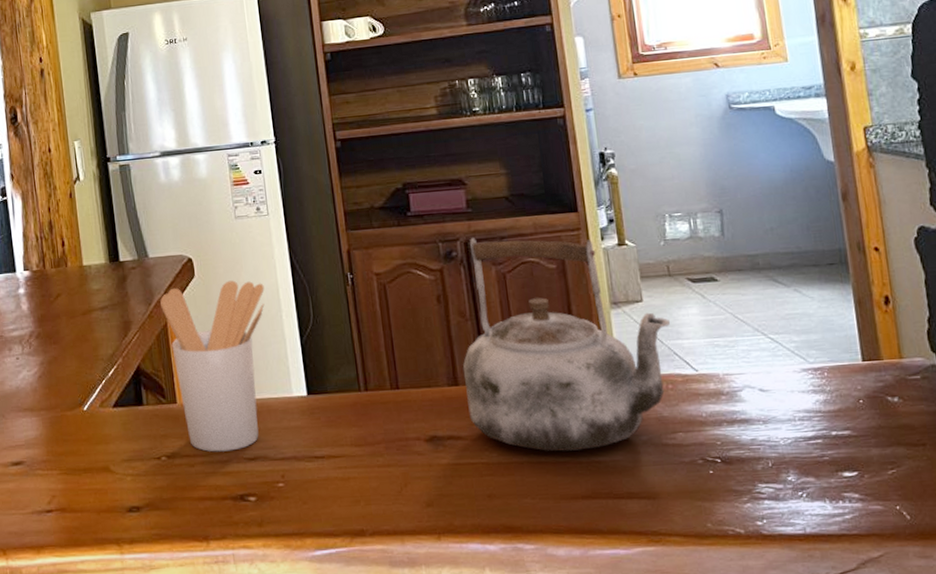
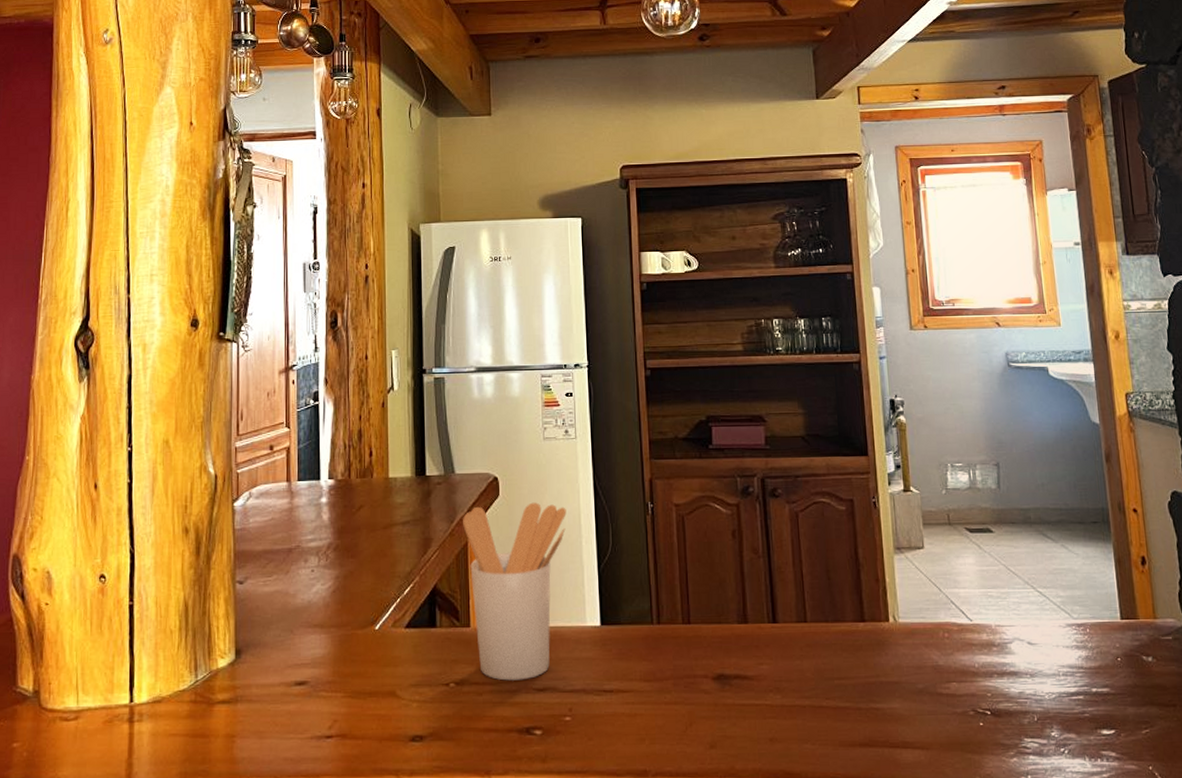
kettle: present [462,238,670,452] -> none [752,475,948,696]

